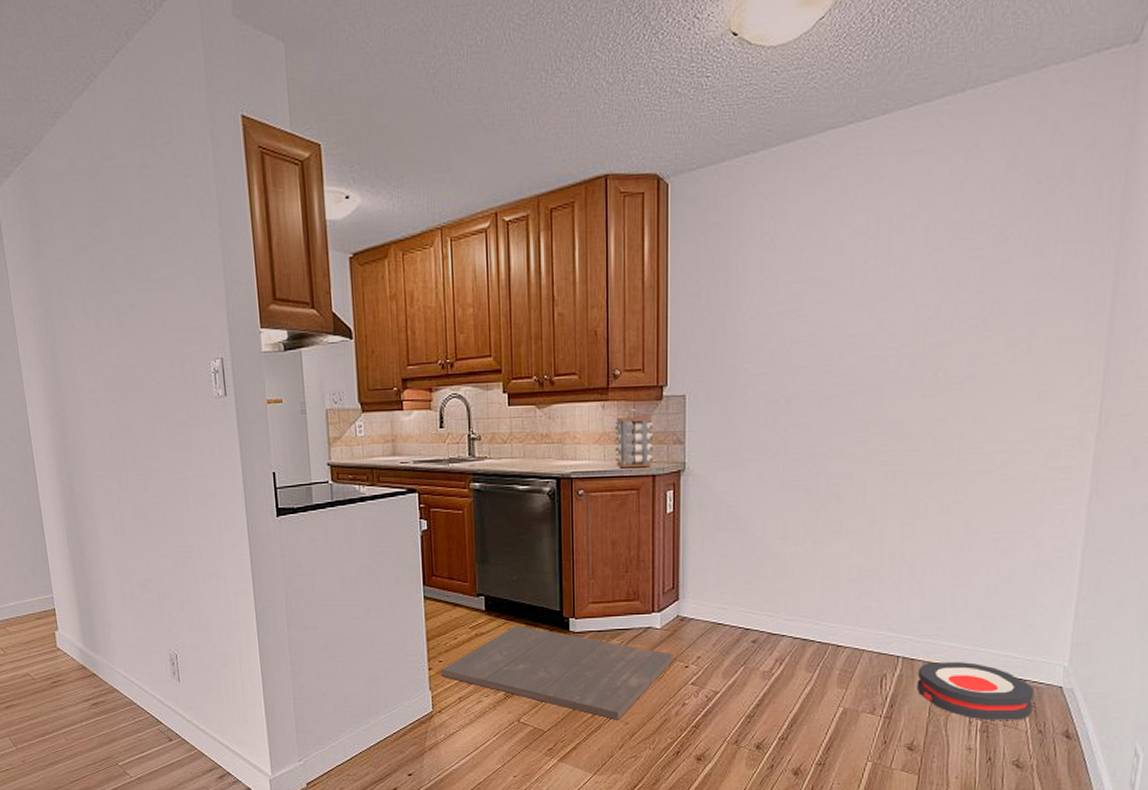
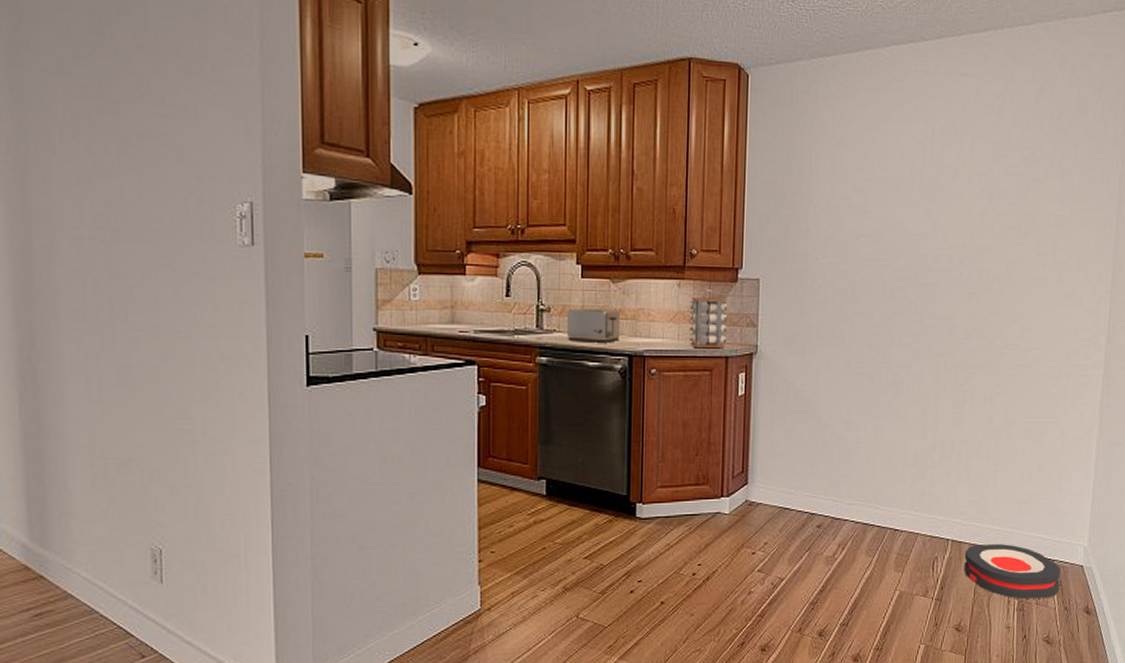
door mat: present [441,626,674,720] -> none [493,512,741,612]
toaster: none [496,434,547,467] -> present [566,308,620,343]

